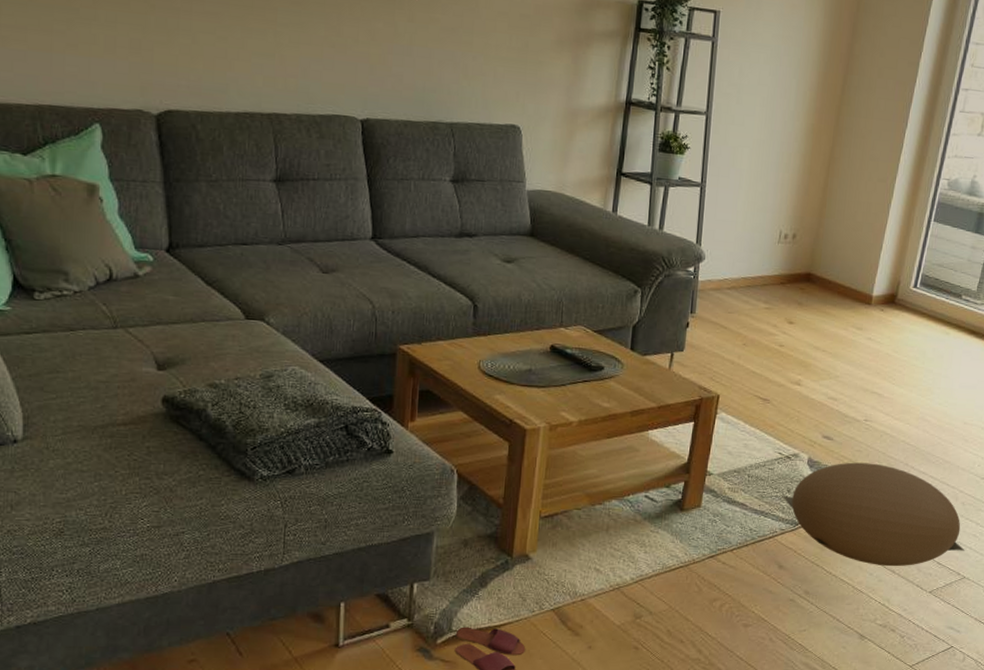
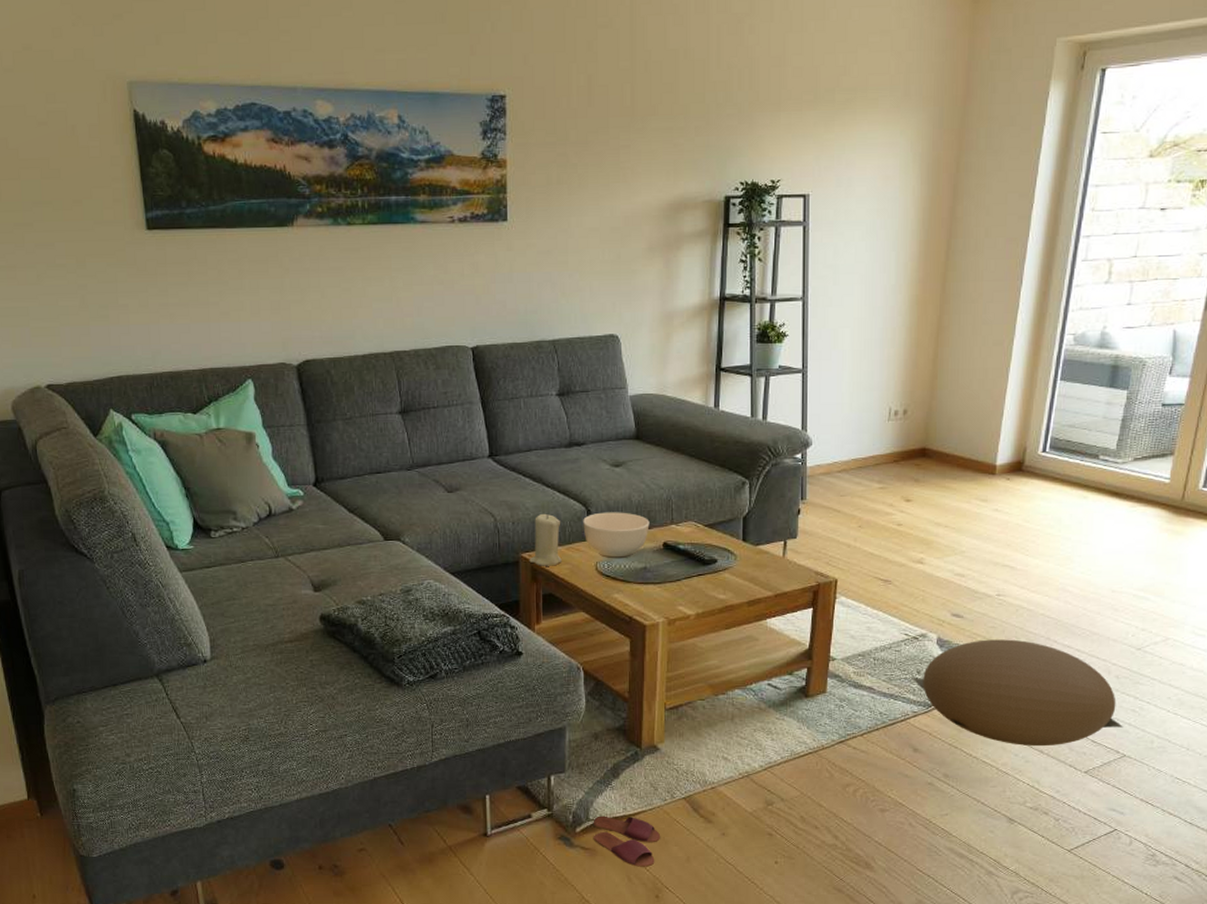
candle: none [407,304,444,361] -> present [529,513,562,566]
bowl: none [468,308,538,359] -> present [583,512,650,559]

